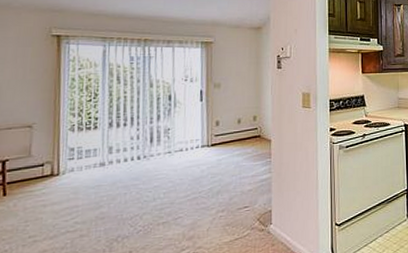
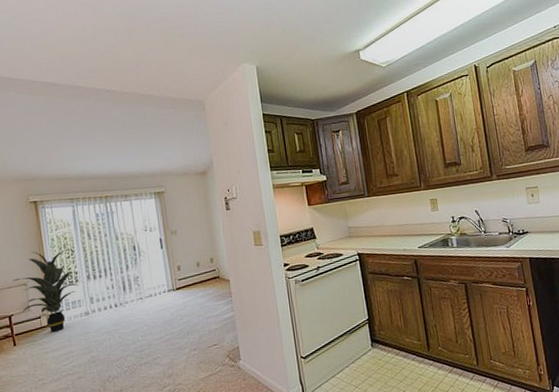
indoor plant: none [14,91,98,184] -> present [12,248,80,333]

